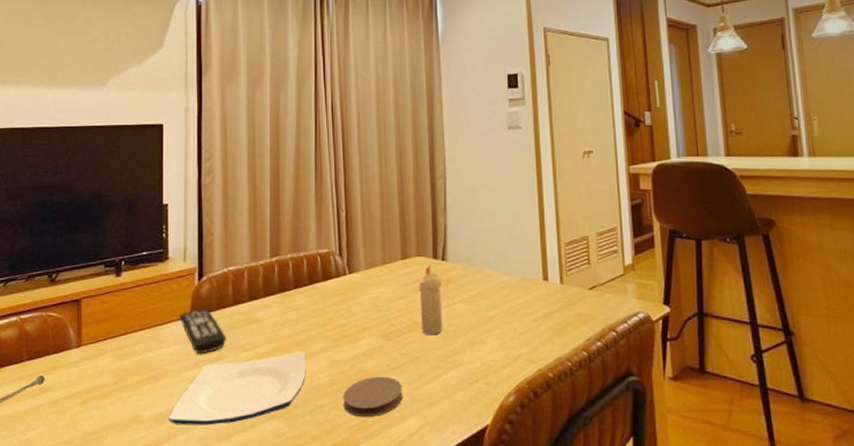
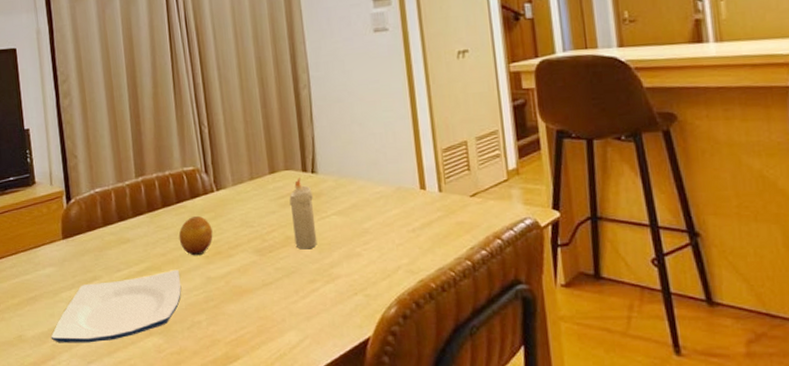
remote control: present [180,308,226,354] -> none [52,230,100,275]
fruit: none [308,298,342,339] -> present [178,215,213,256]
coaster: present [343,376,403,418] -> none [220,291,281,332]

